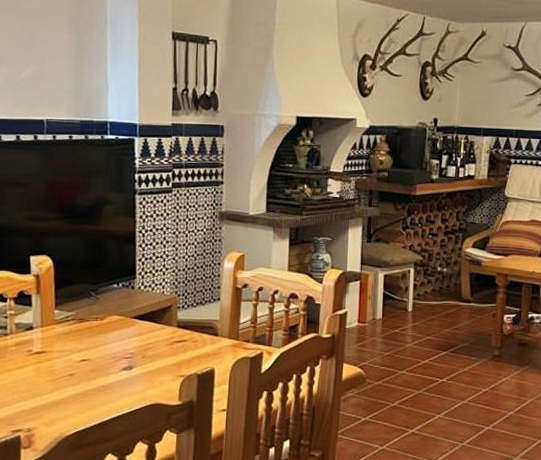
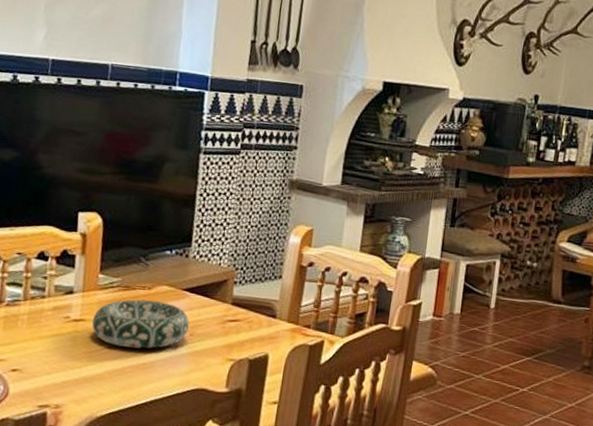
decorative bowl: none [52,329,140,373] -> present [91,299,189,349]

